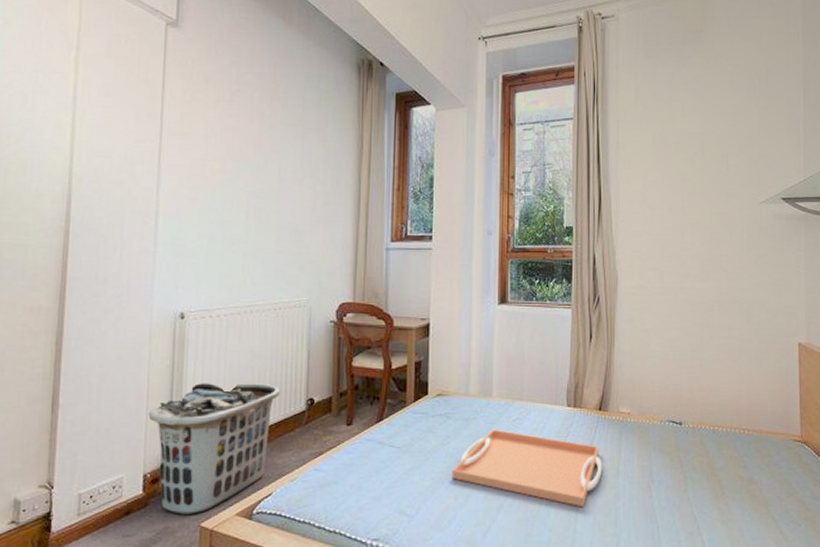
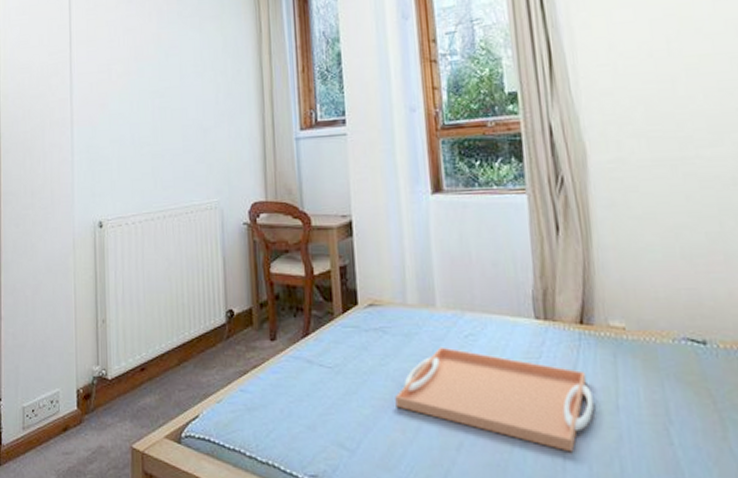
clothes hamper: present [148,383,280,514] -> none [77,294,199,434]

